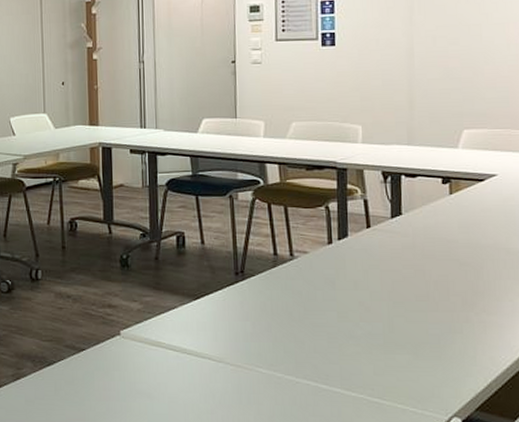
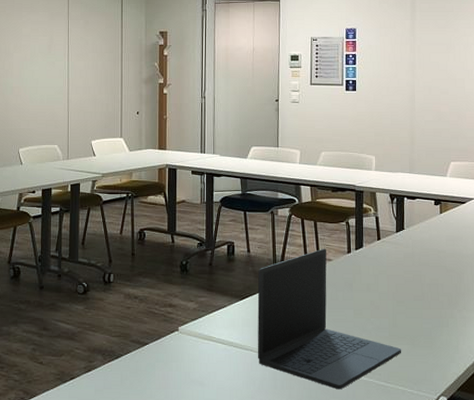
laptop: none [215,238,400,407] -> present [257,248,401,390]

